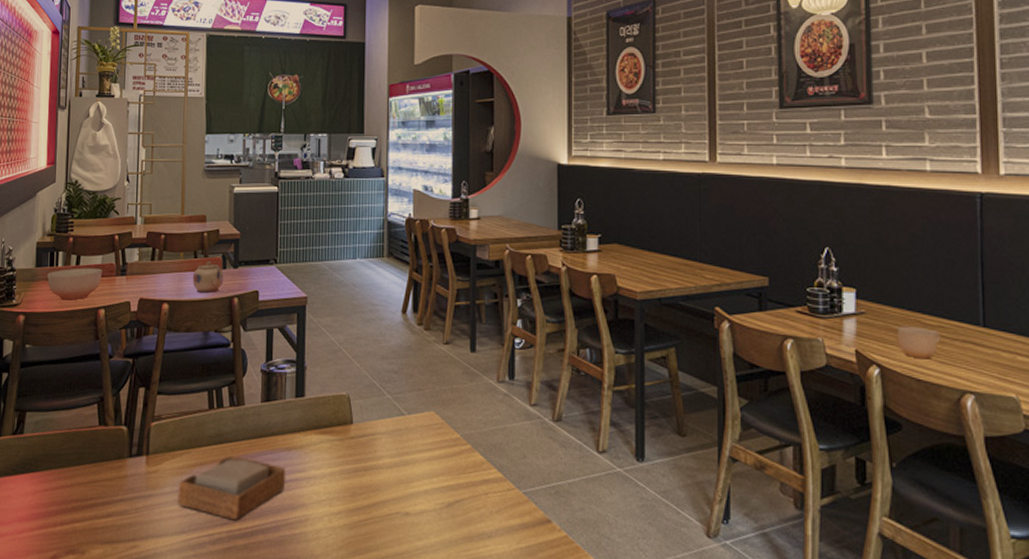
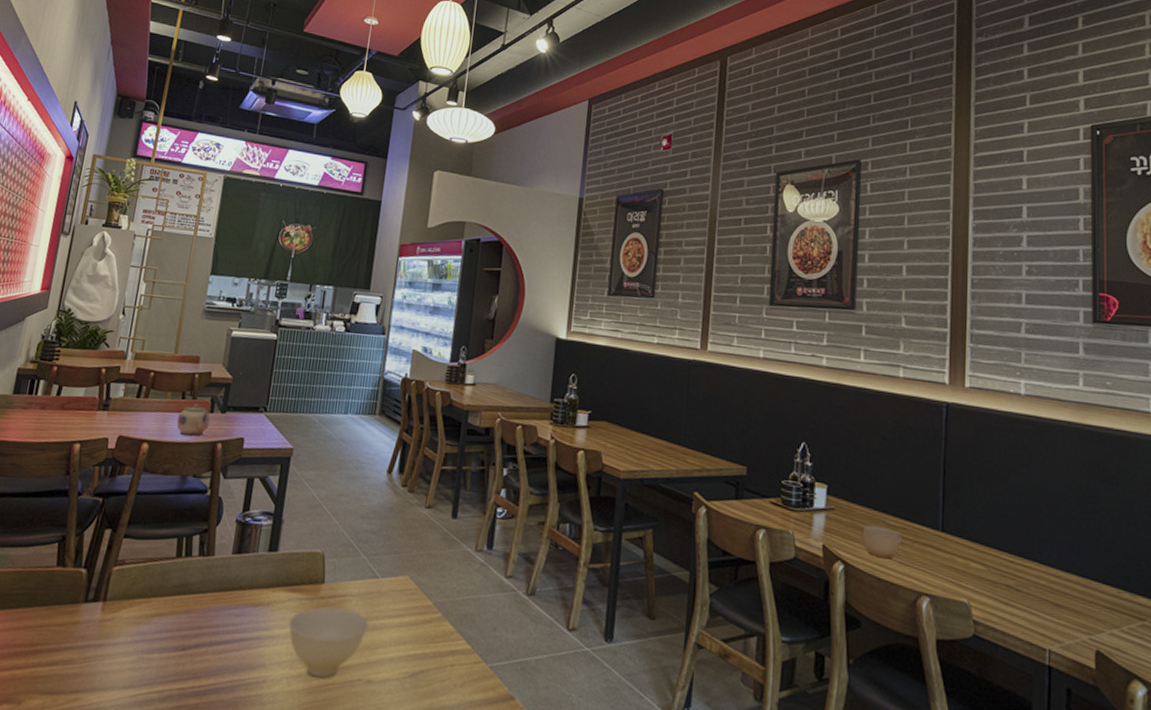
bowl: present [47,268,103,300] -> none [23,398,84,432]
napkin holder: present [178,455,286,521] -> none [130,607,249,678]
bowl: none [324,445,401,514] -> present [289,606,369,679]

